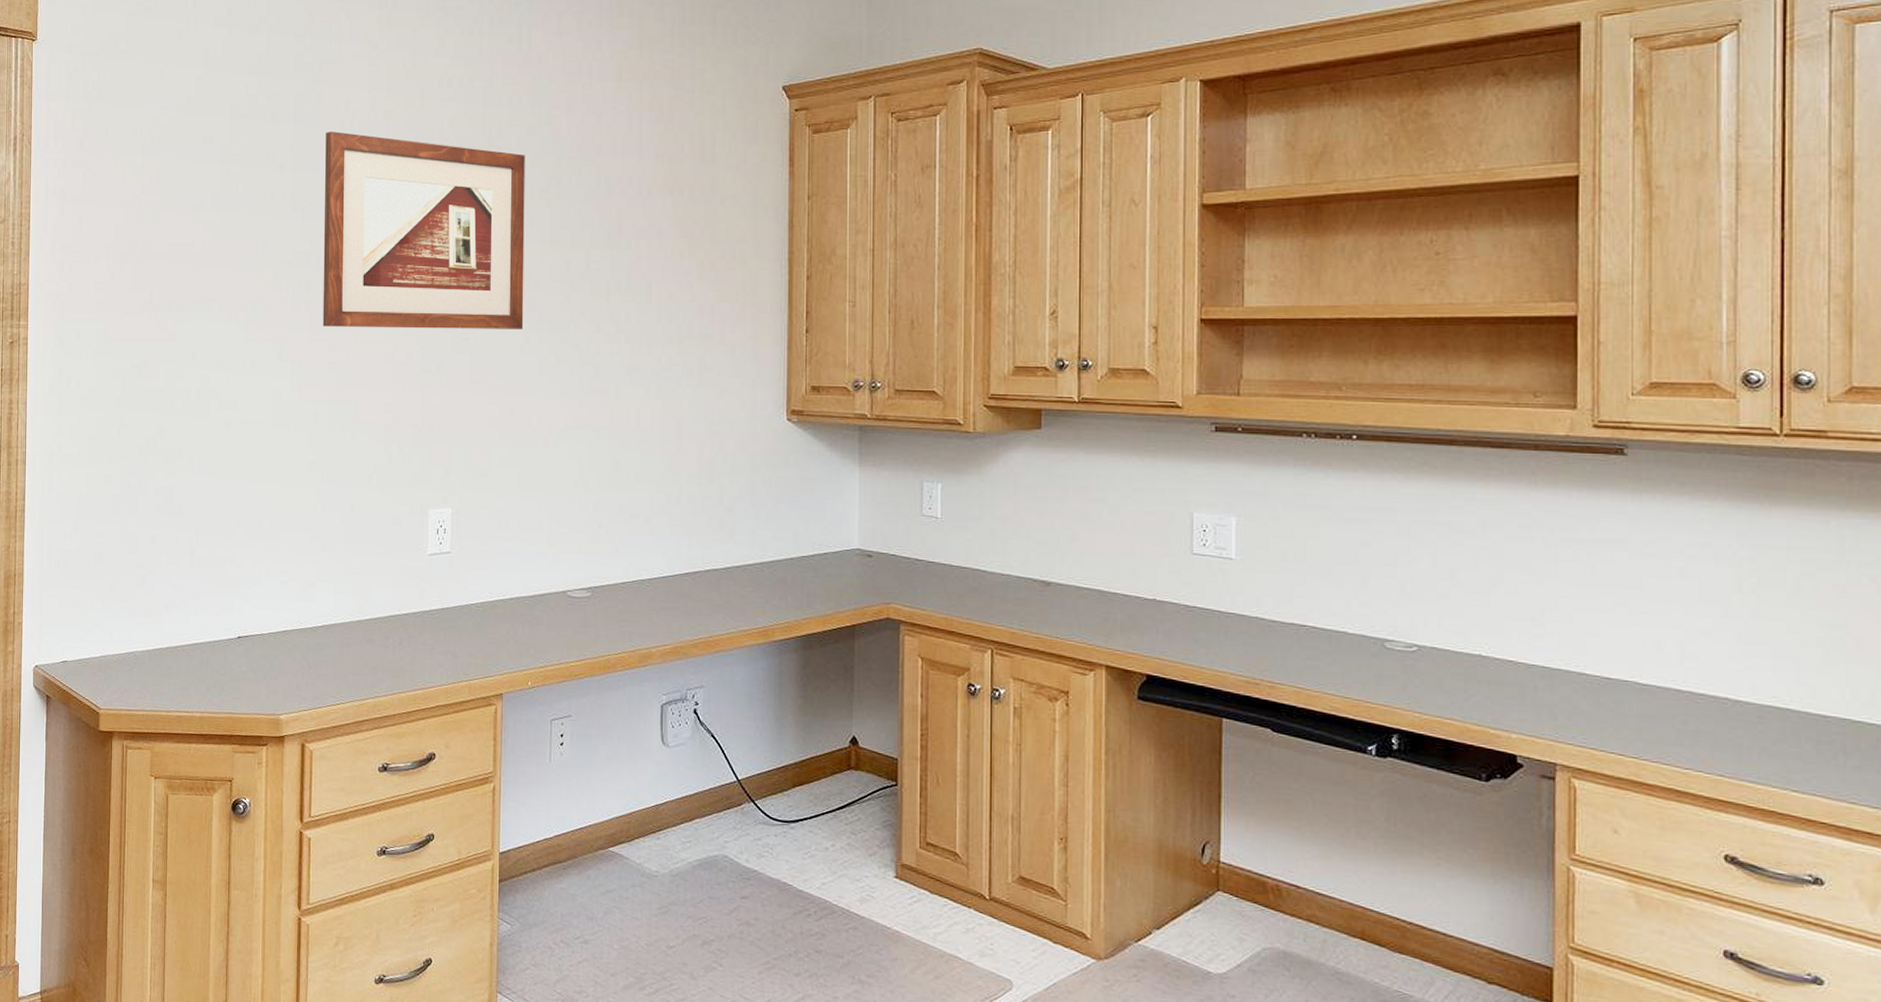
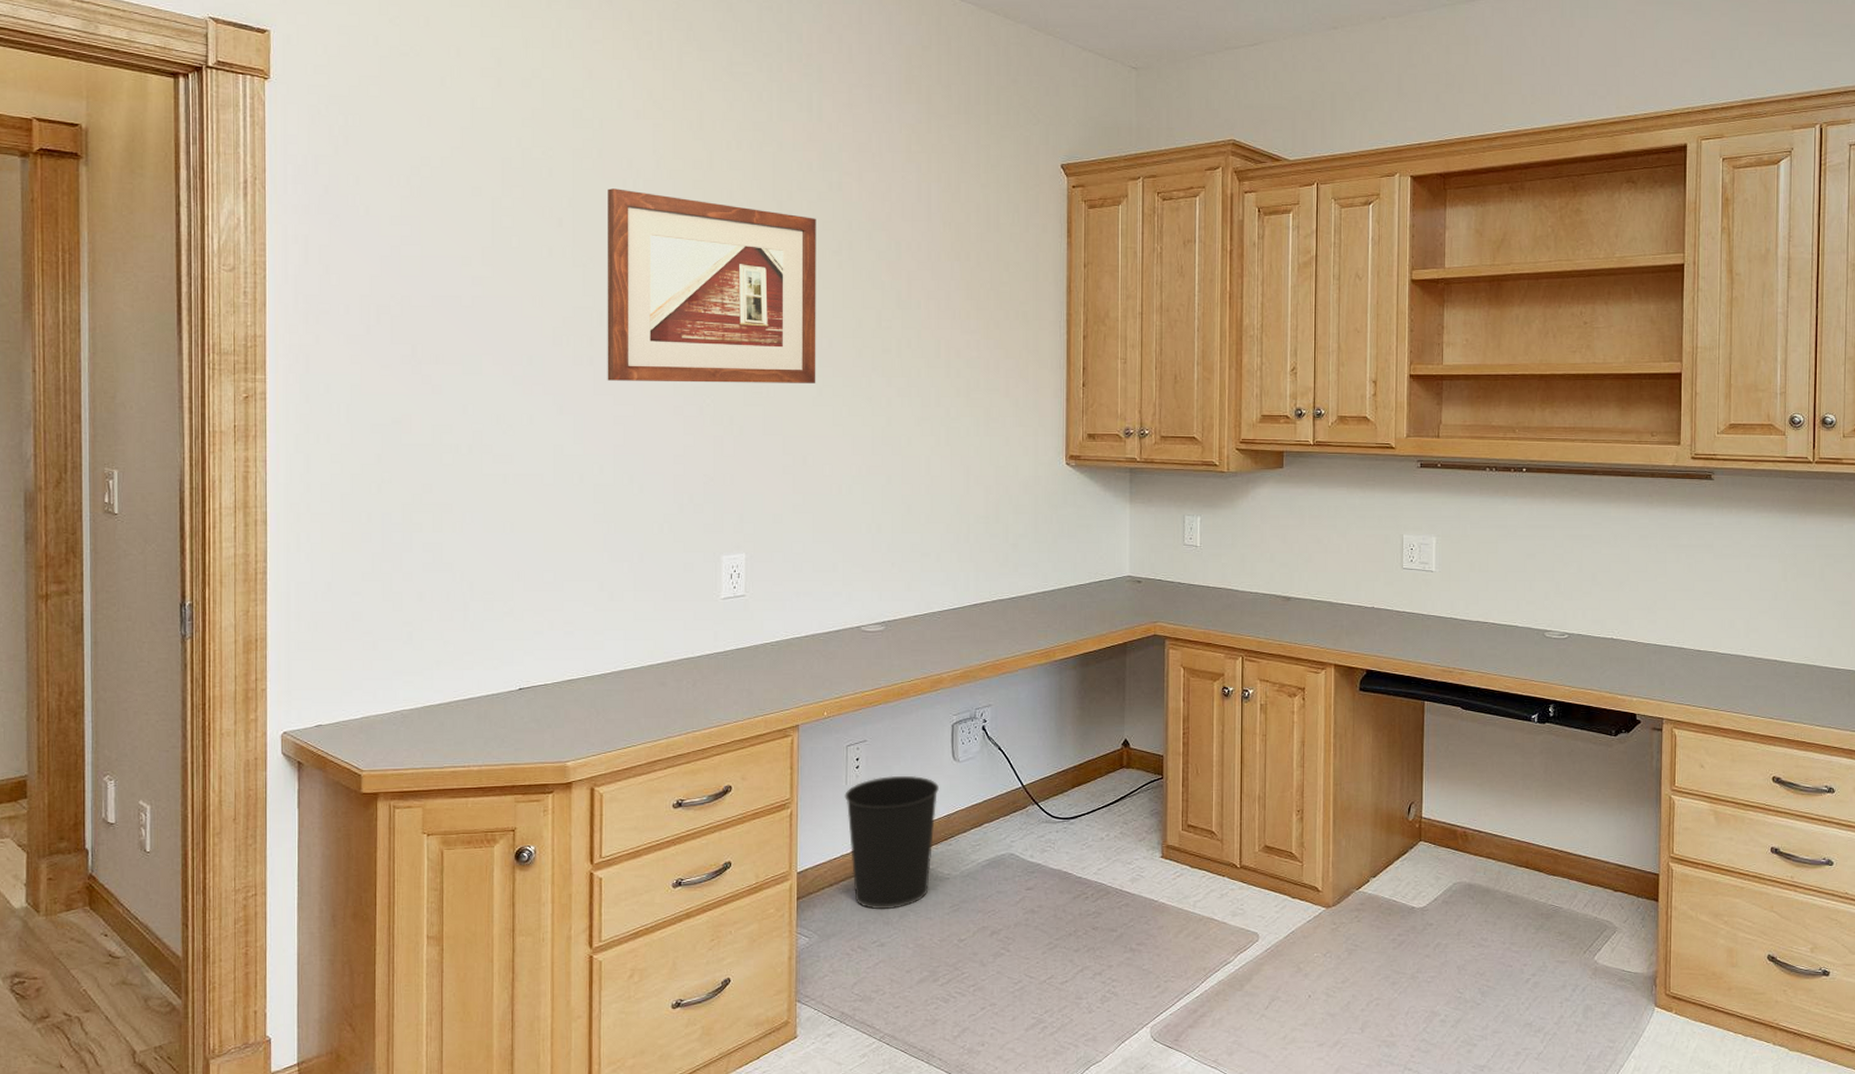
wastebasket: none [548,756,647,903] -> present [844,775,939,910]

